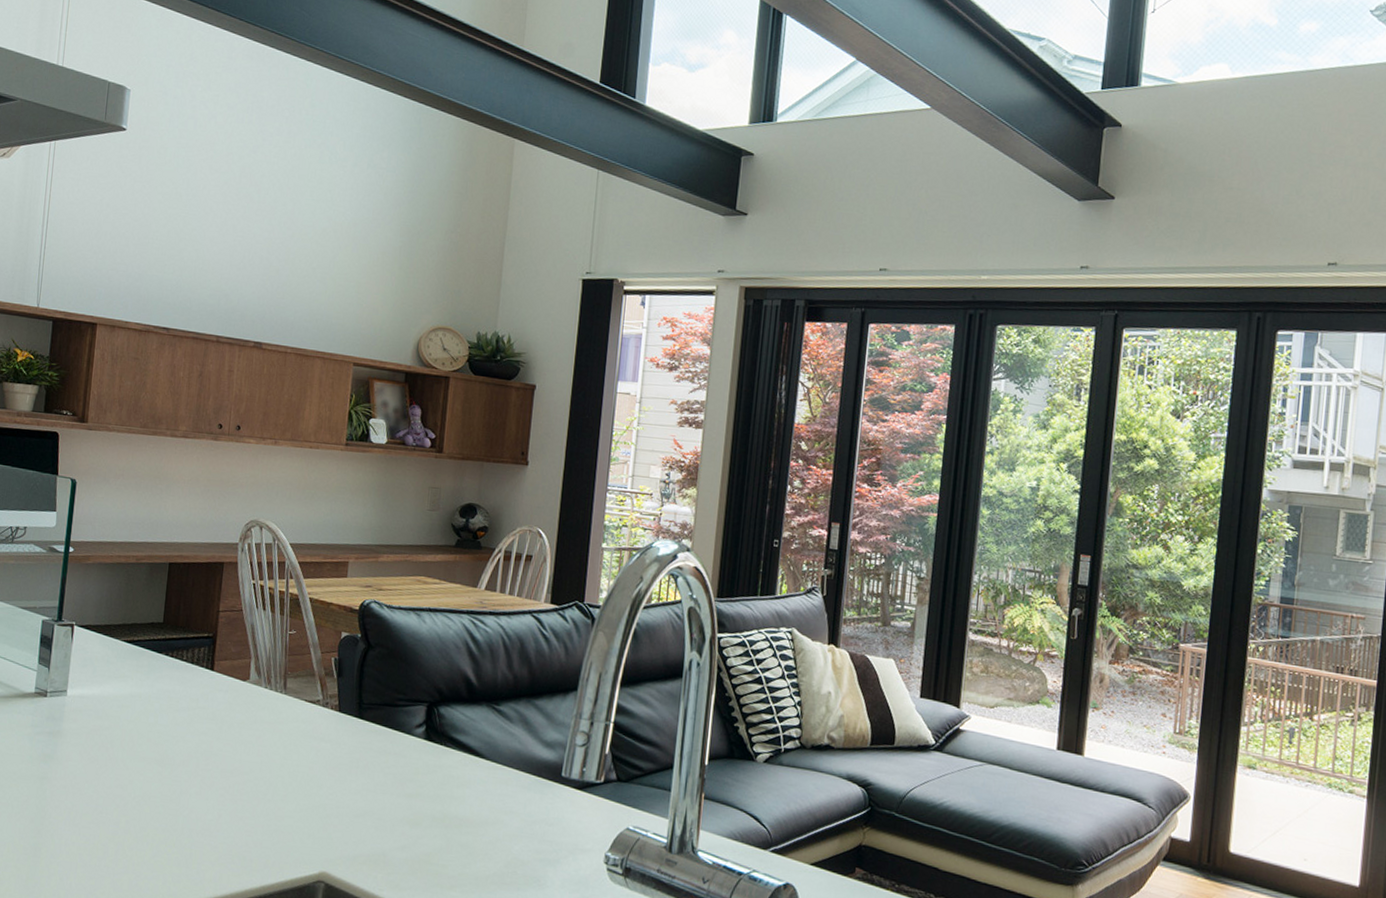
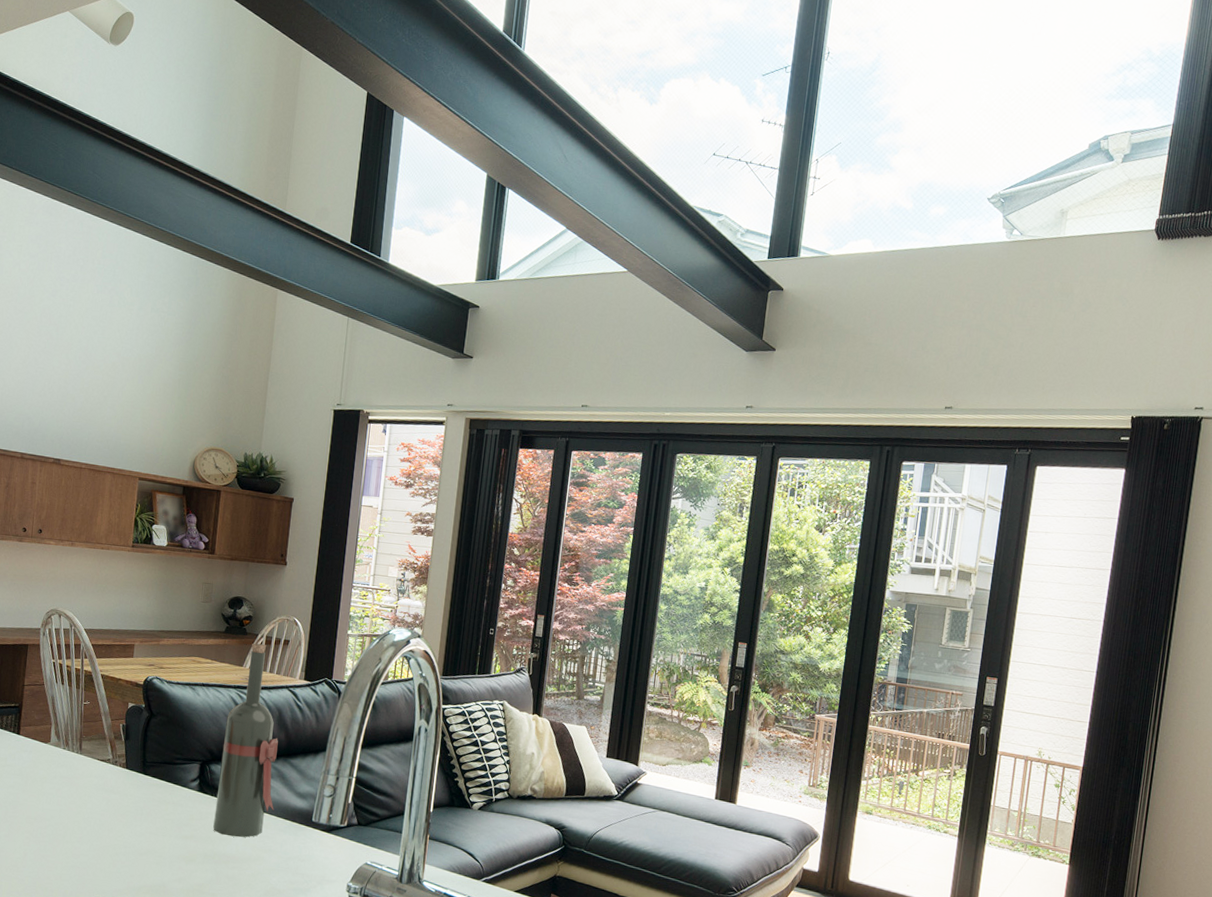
wine bottle: none [443,559,520,796] -> present [213,643,278,838]

